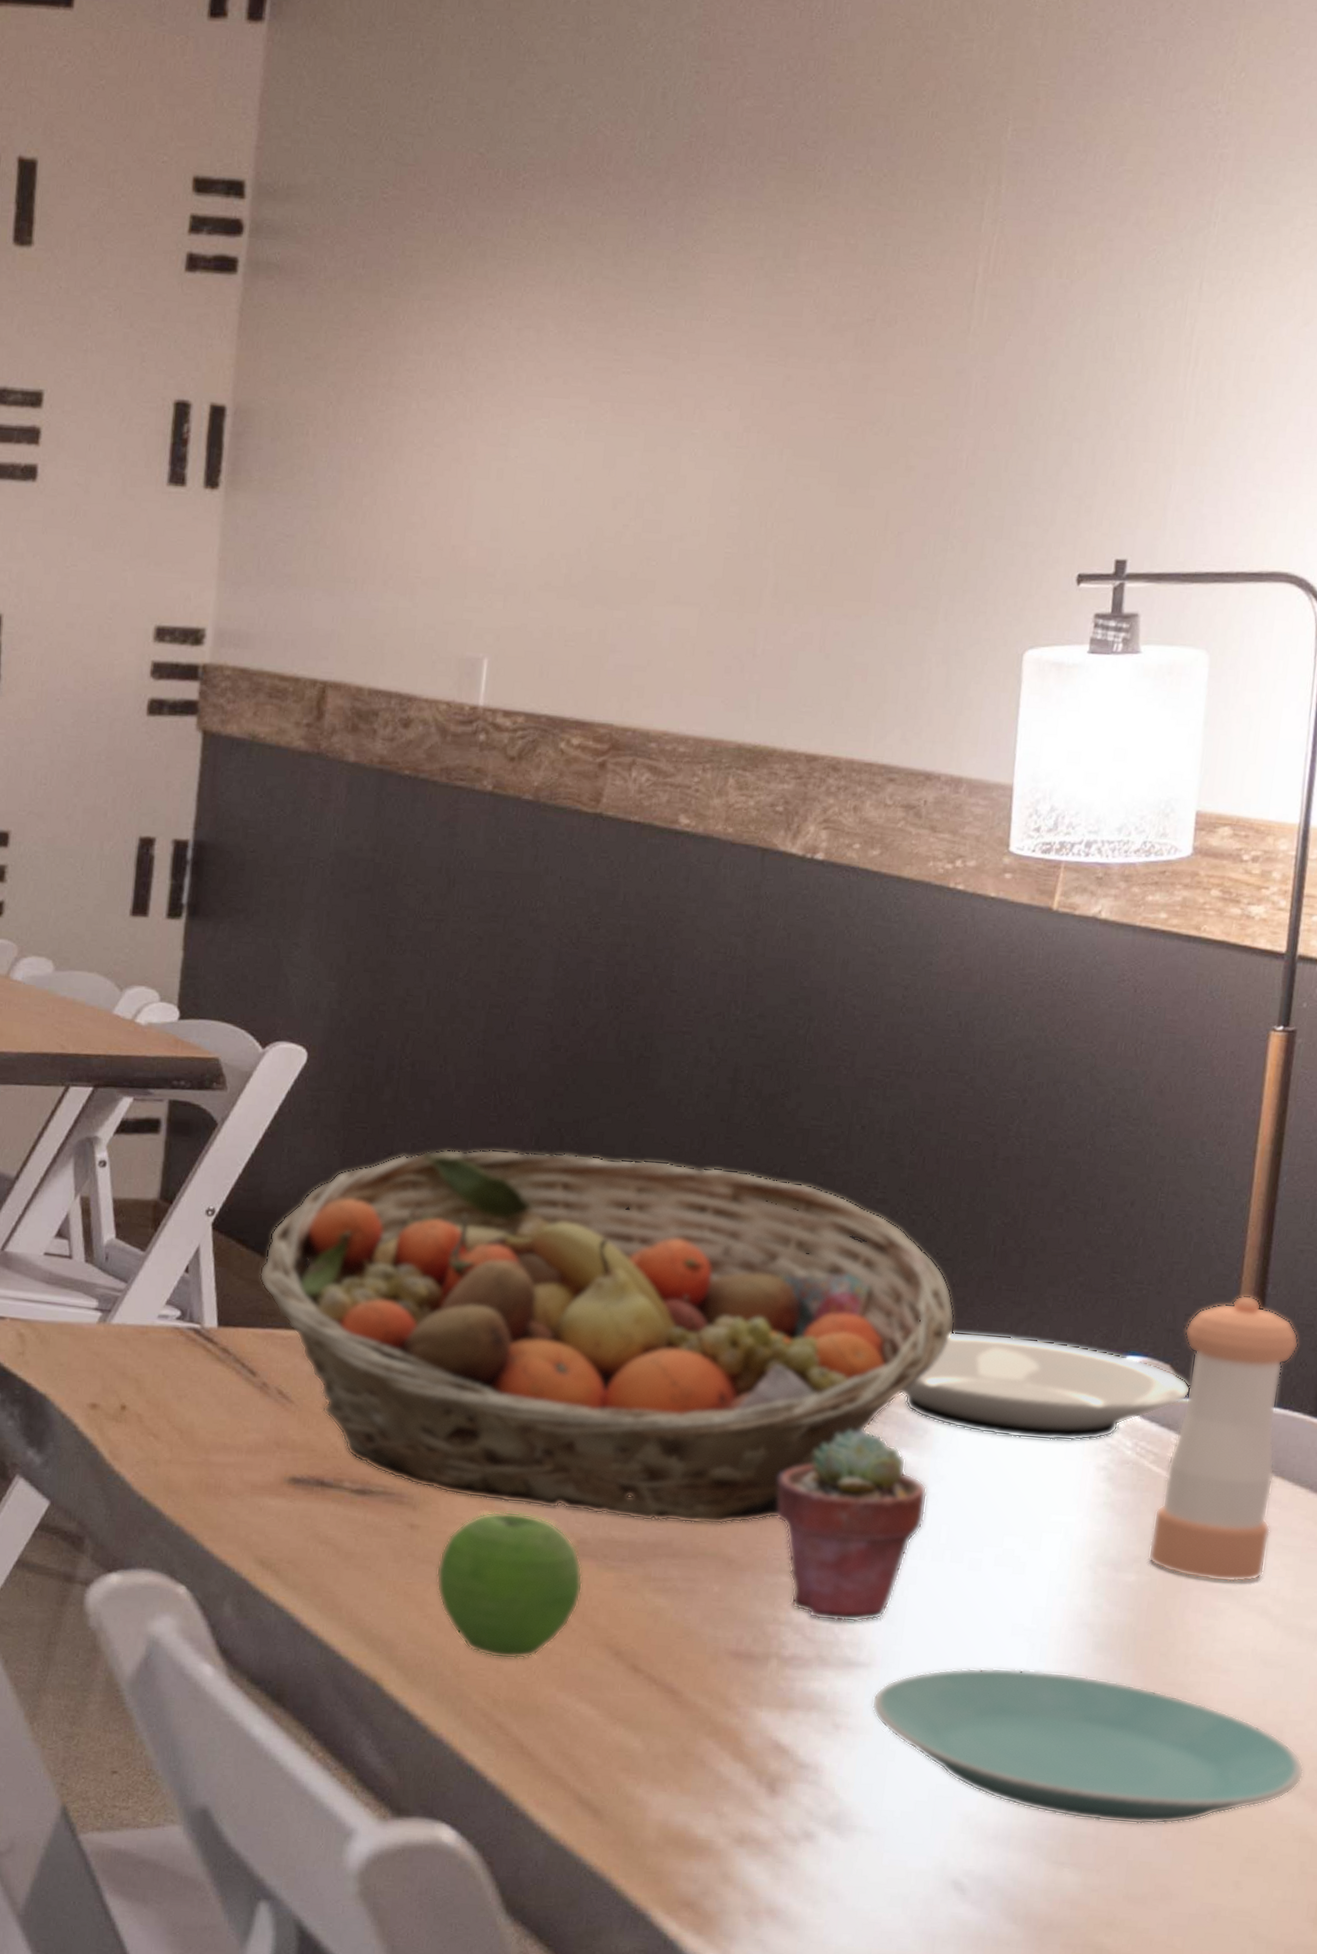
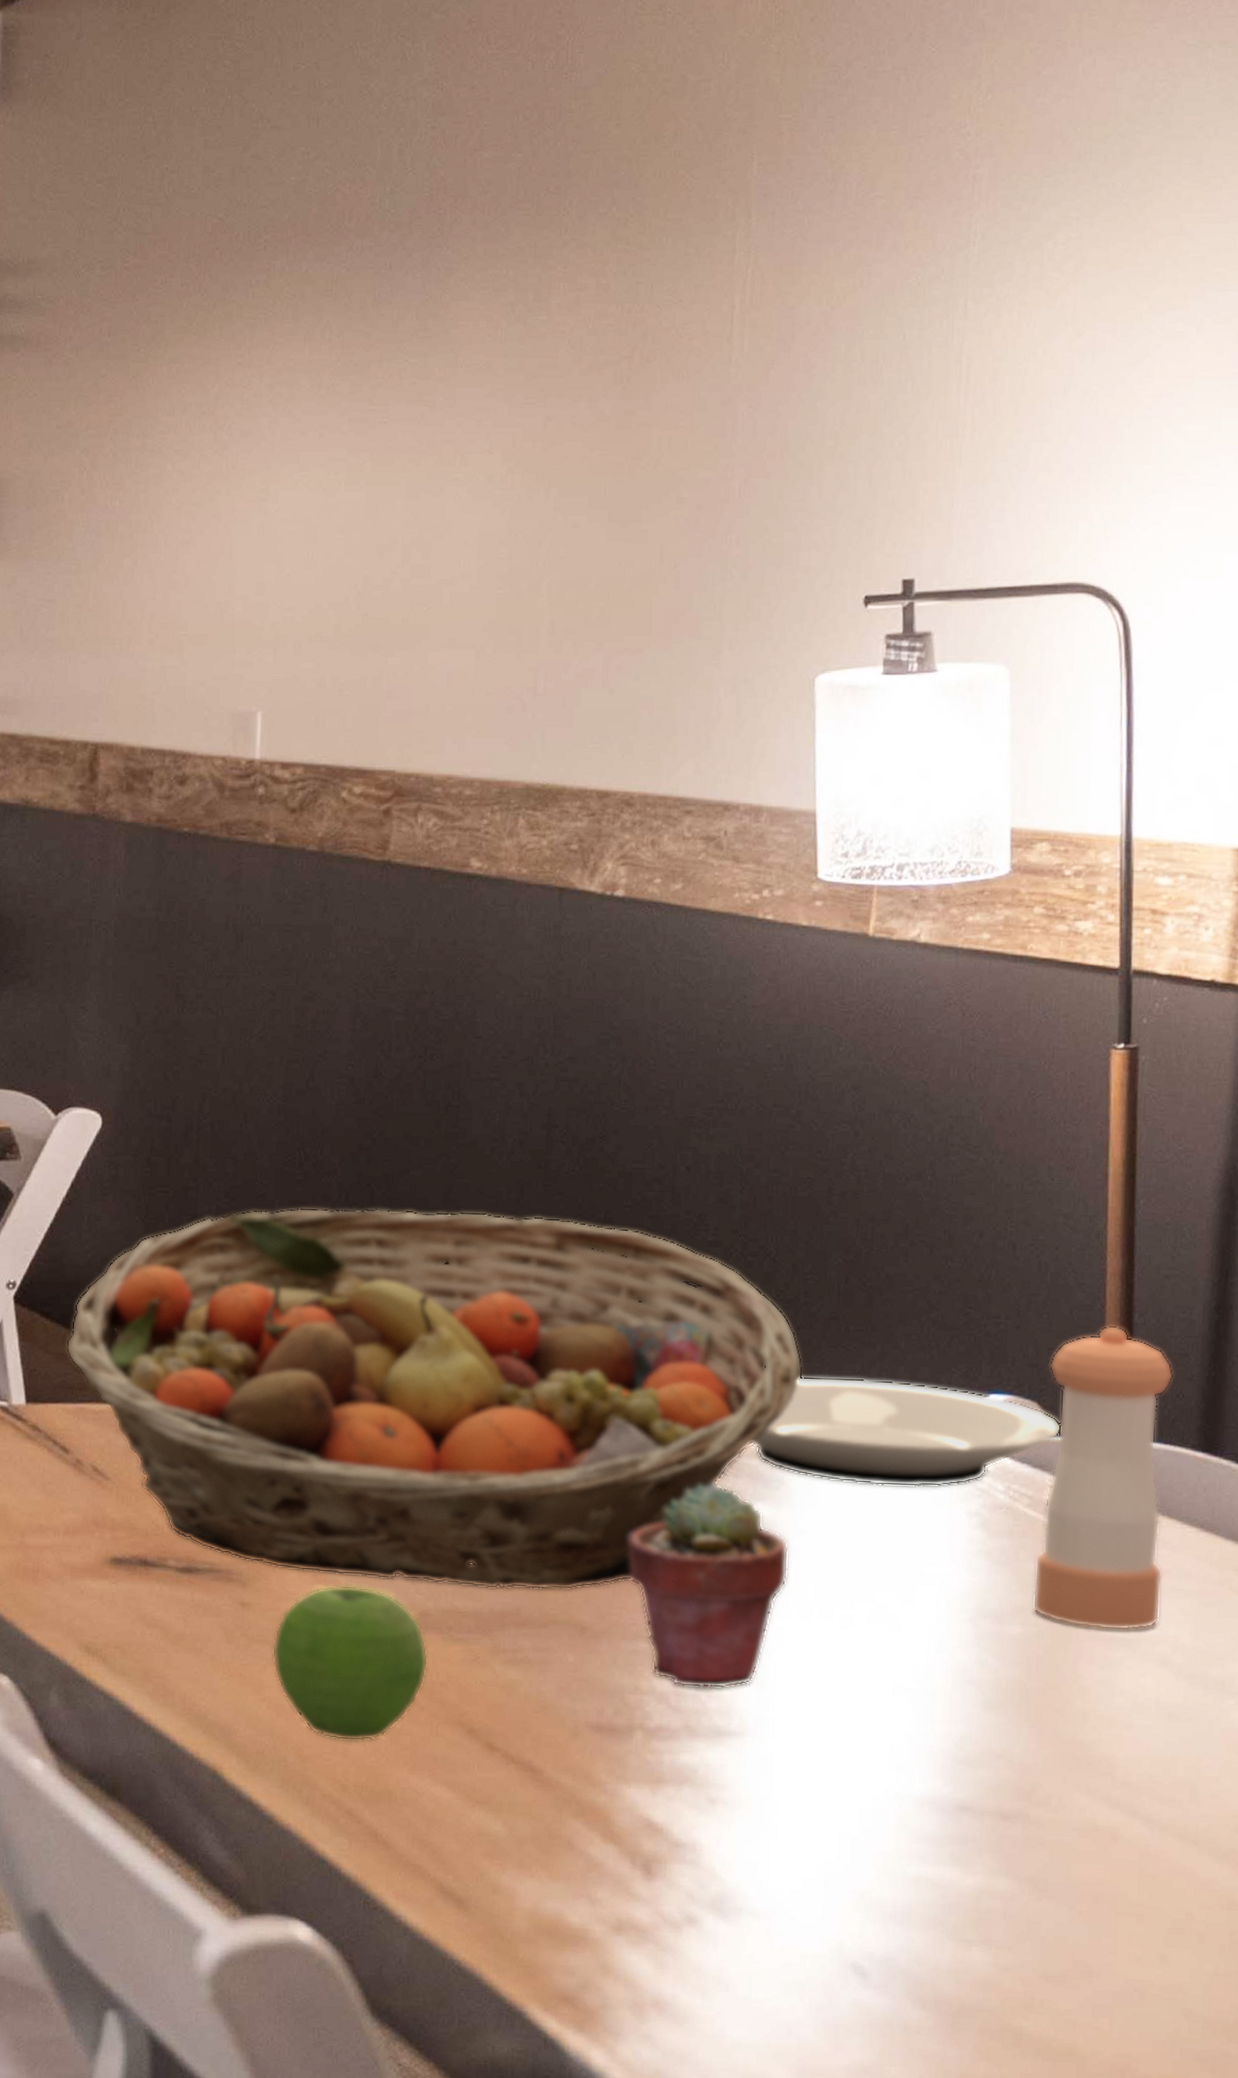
plate: present [871,1667,1304,1825] -> none [748,1731,1225,1896]

